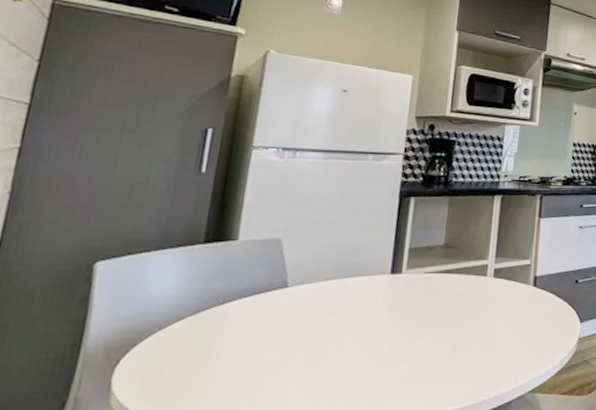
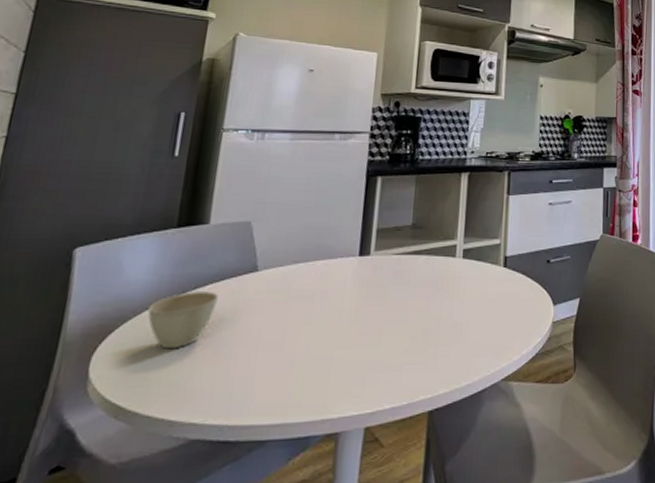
cup: none [173,307,247,363] -> present [148,292,218,350]

